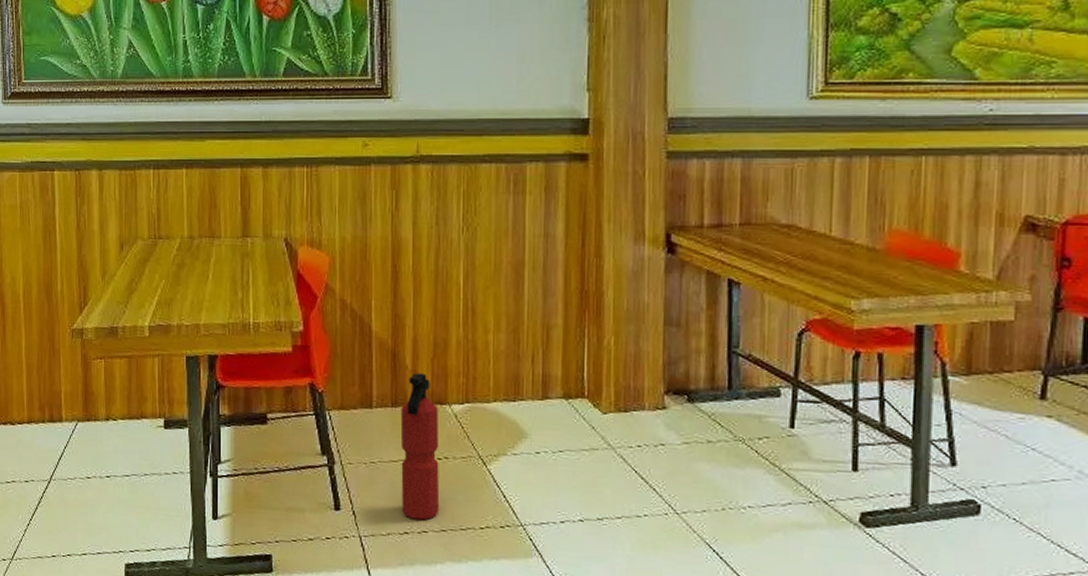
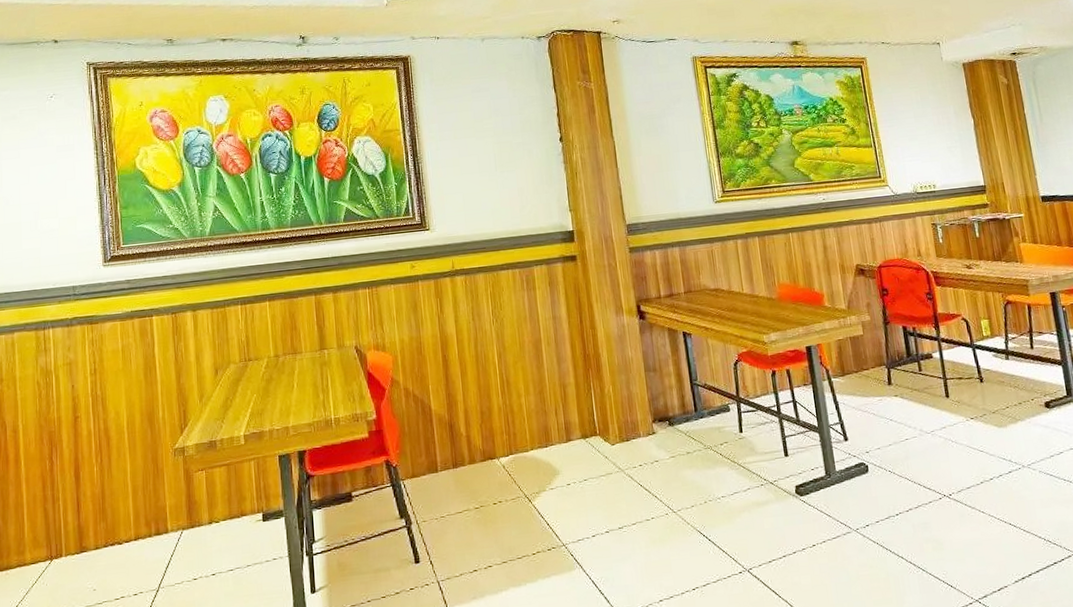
fire extinguisher: present [400,373,440,521] -> none [460,437,500,558]

